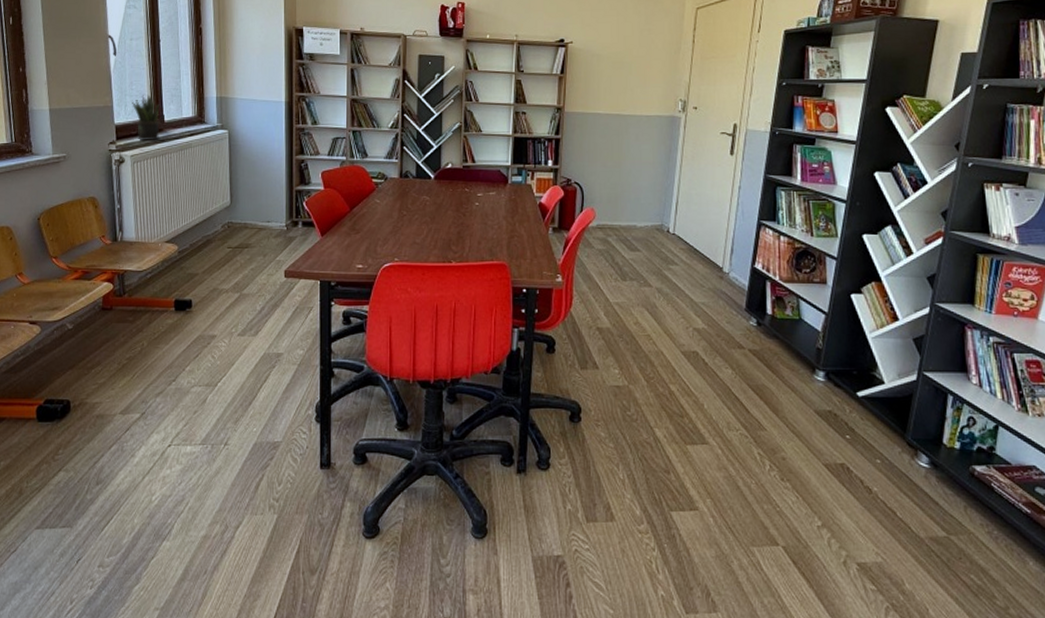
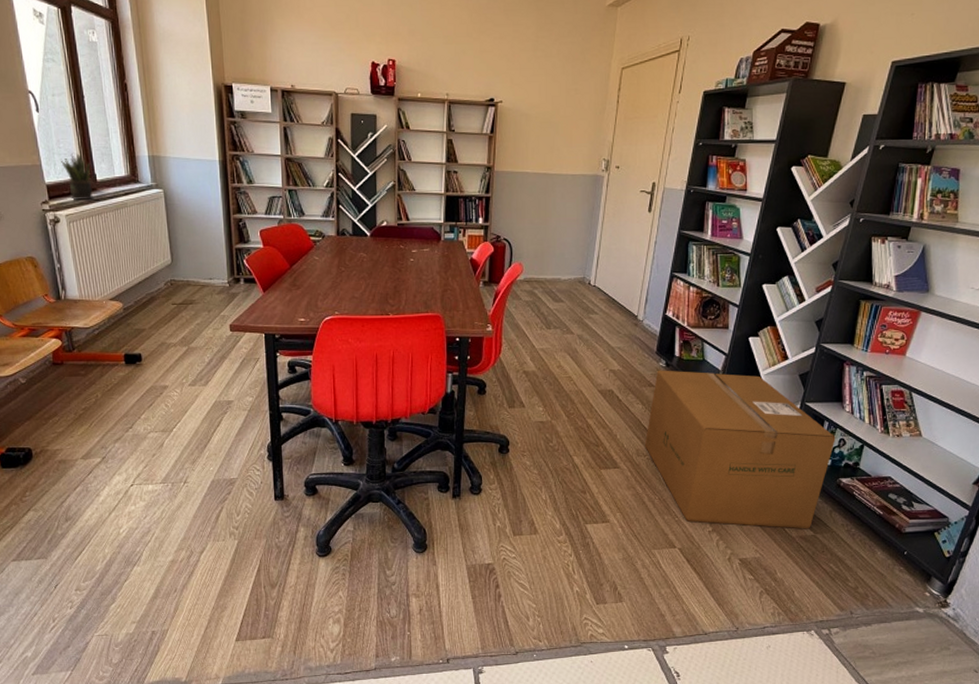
box: none [736,329,963,529] -> present [644,370,836,529]

